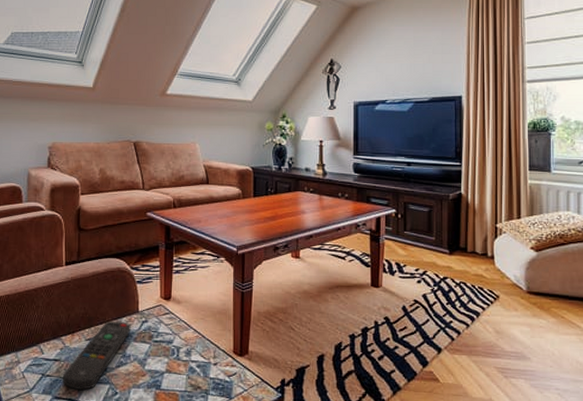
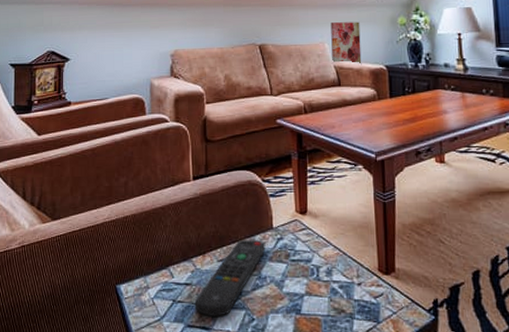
wall art: none [202,124,230,166] -> present [331,21,362,66]

